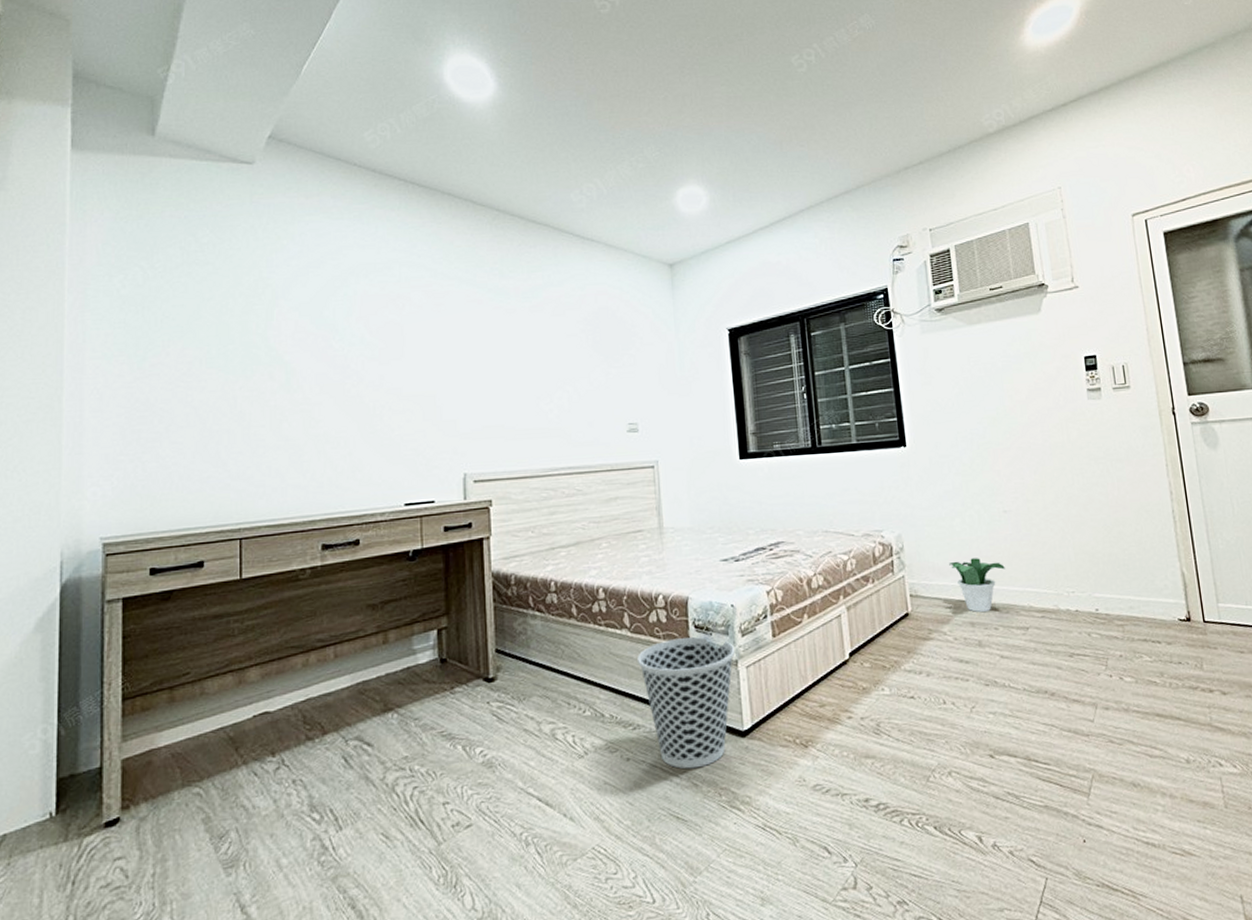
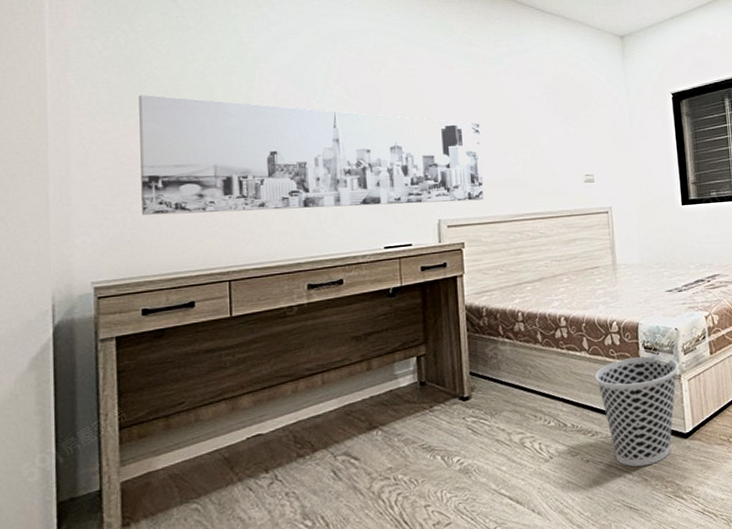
wall art: none [154,335,514,466] -> present [139,95,483,215]

